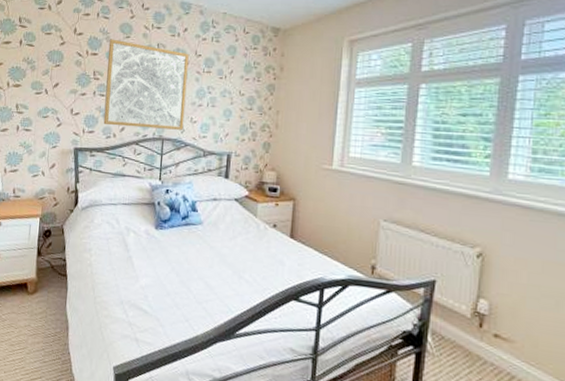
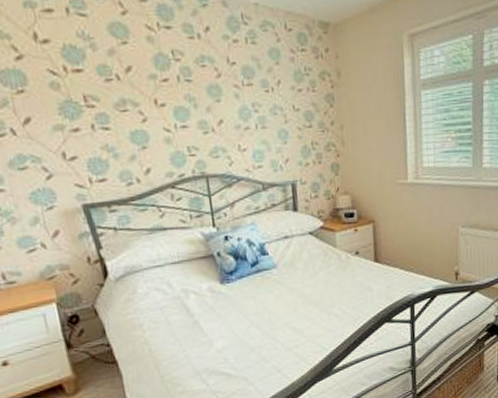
wall art: present [103,39,189,130] -> none [96,46,231,168]

